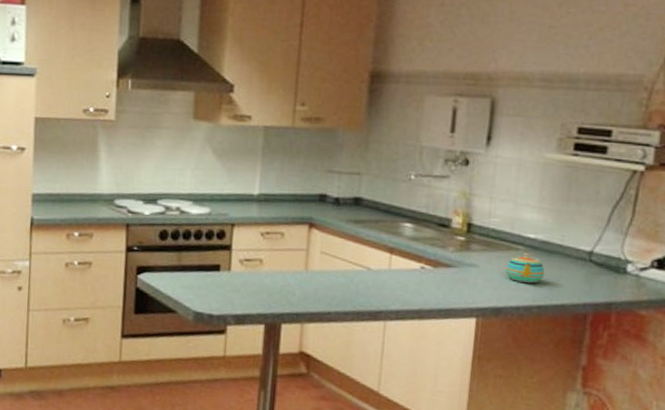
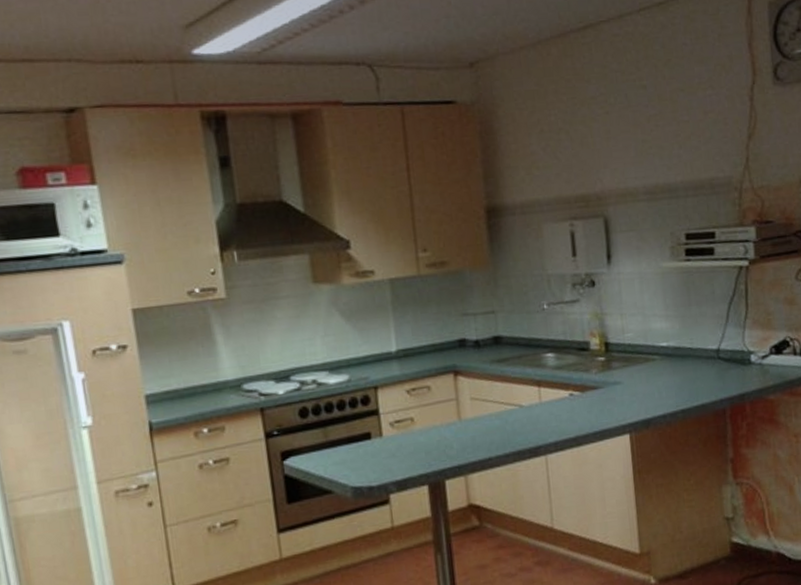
teapot: present [505,252,545,283] -> none [646,361,682,391]

